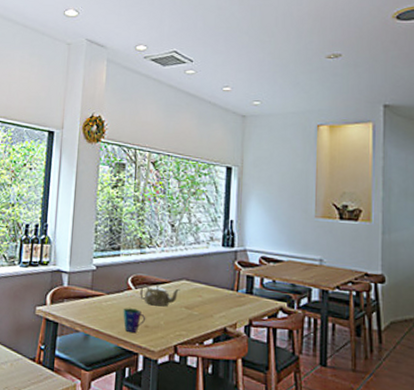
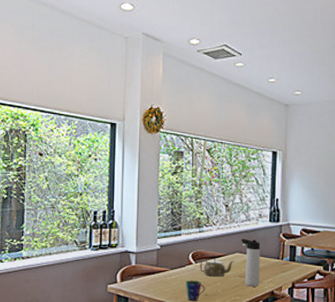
thermos bottle: none [188,263,212,321] -> present [240,238,261,287]

